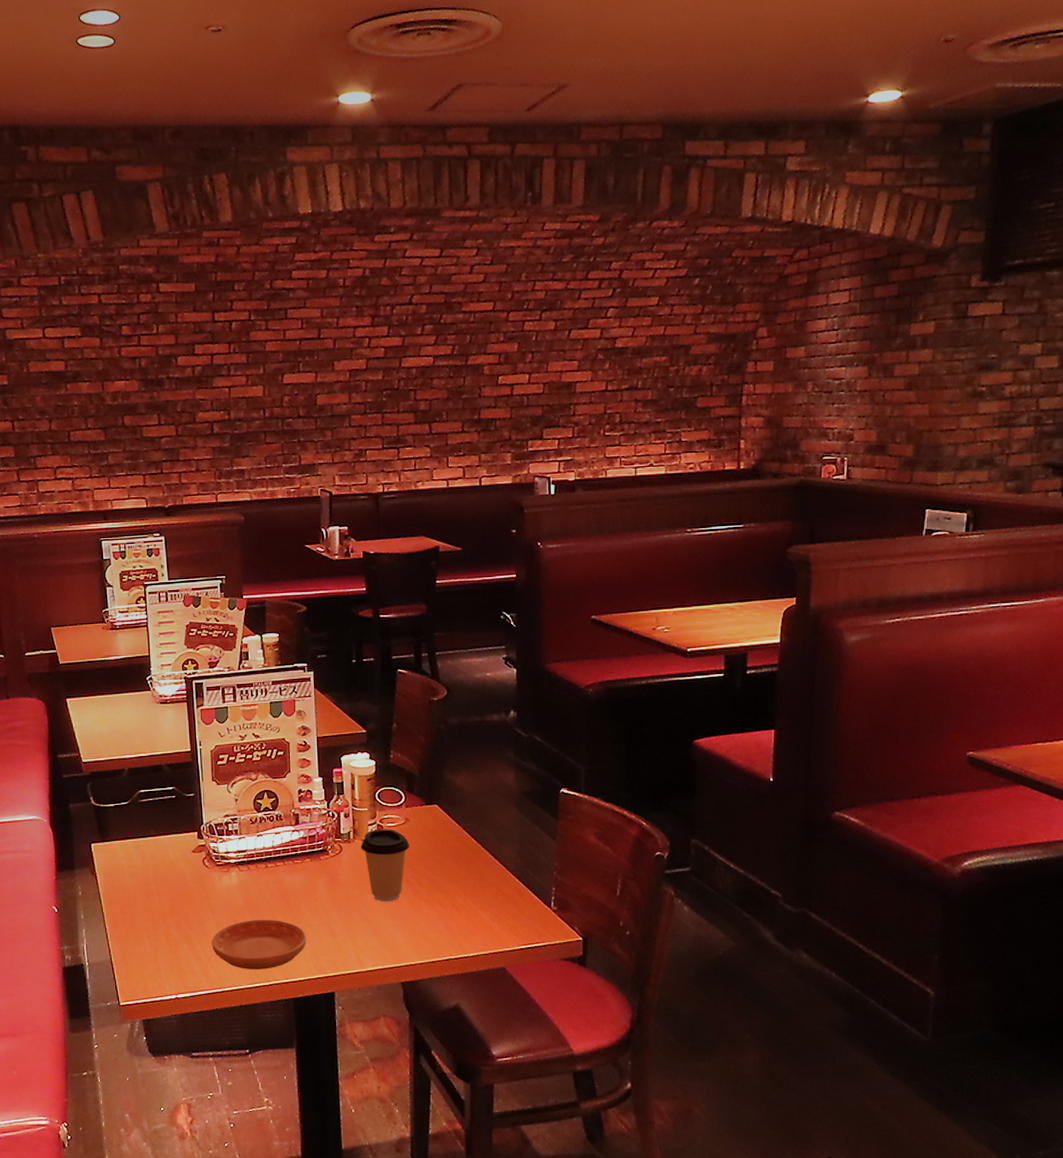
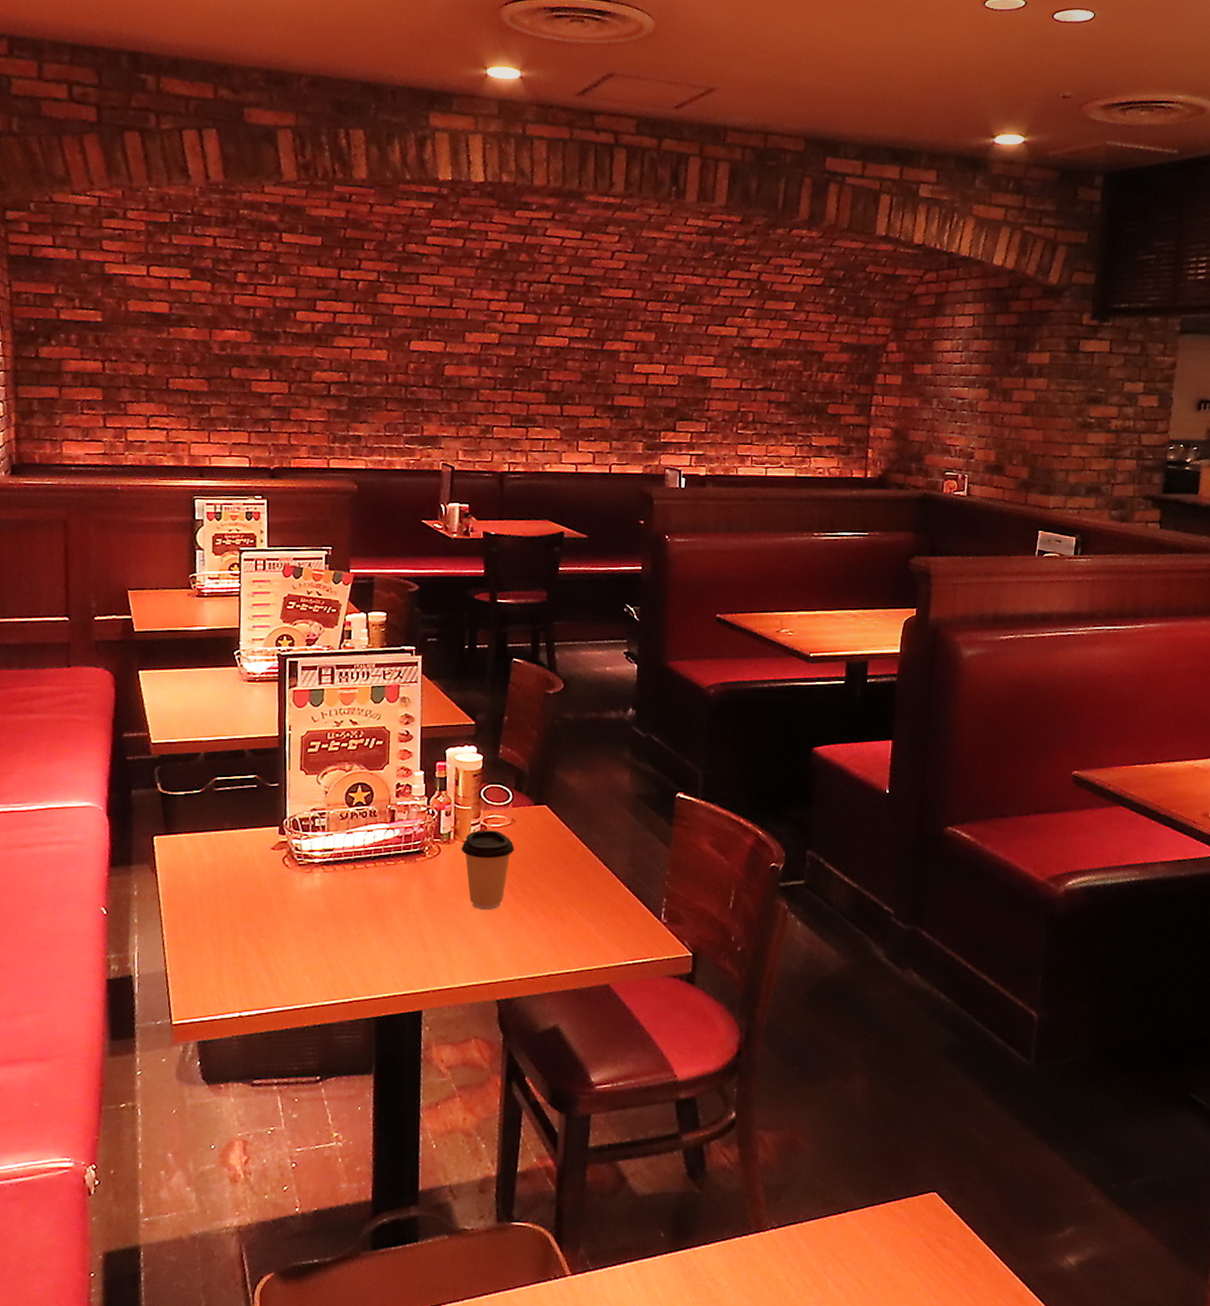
saucer: present [212,919,306,969] -> none [286,927,394,984]

